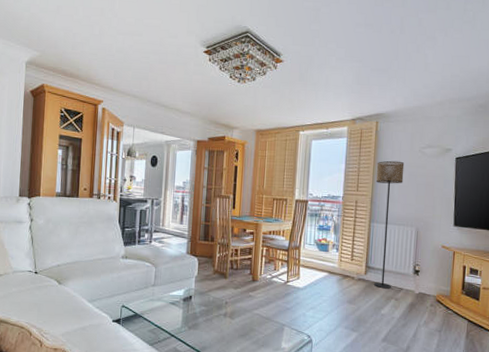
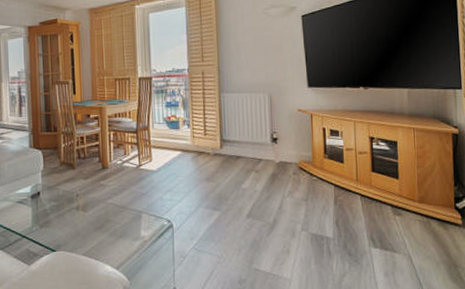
floor lamp: present [373,160,405,289] -> none [220,25,251,162]

